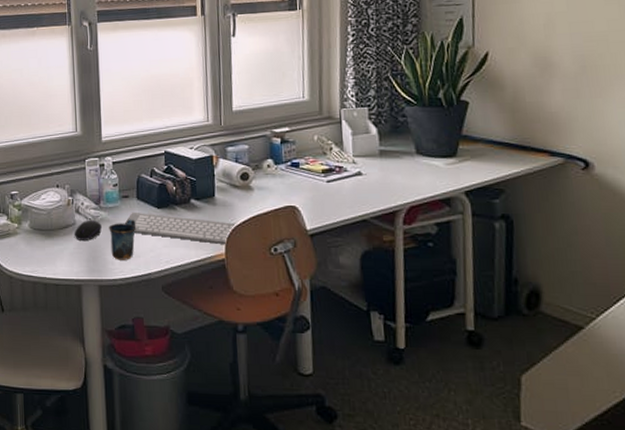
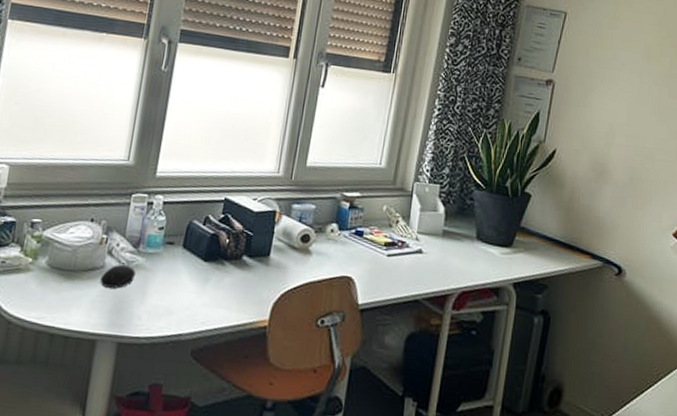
mug: present [109,219,137,260] -> none [140,269,177,317]
computer keyboard: present [125,212,237,245] -> none [164,261,288,311]

